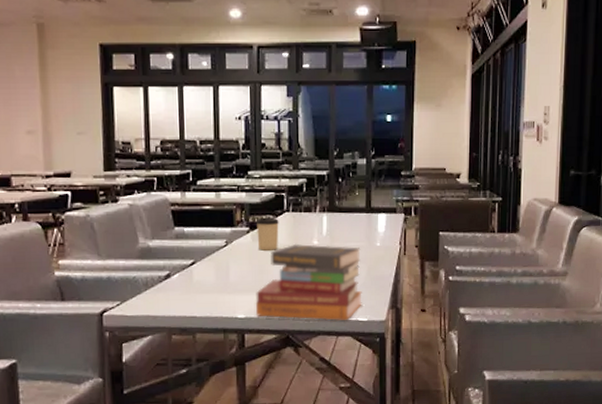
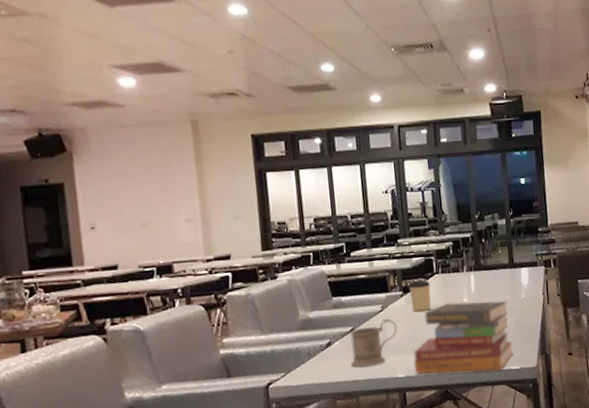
mug: none [190,254,241,304] -> present [350,318,398,368]

